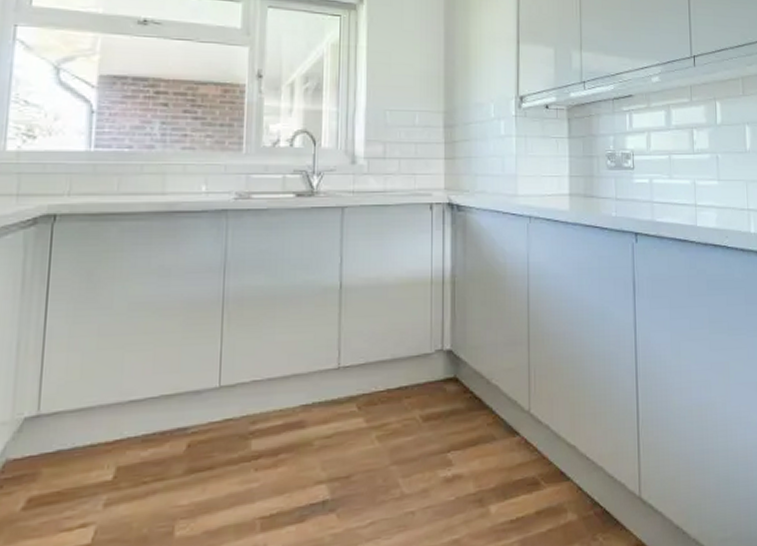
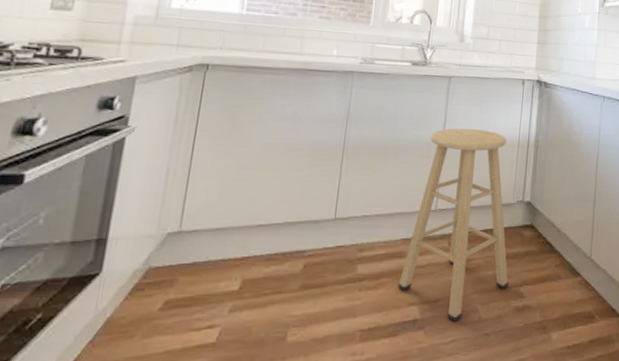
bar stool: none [301,267,433,500] -> present [397,128,509,322]

